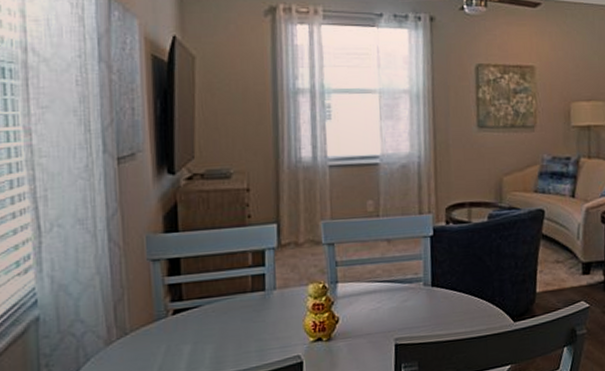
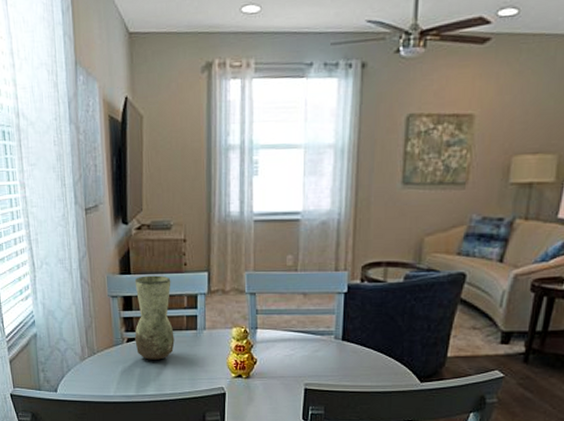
vase: none [183,231,237,334] -> present [134,275,175,360]

